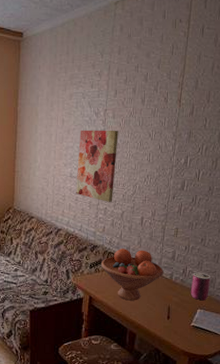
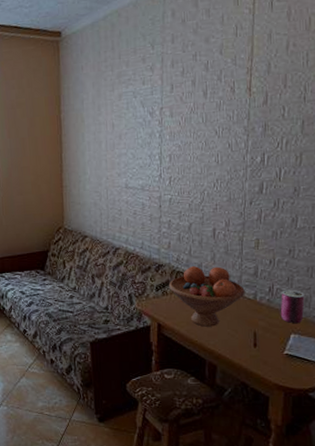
wall art: present [76,130,119,202] -> none [133,130,179,214]

